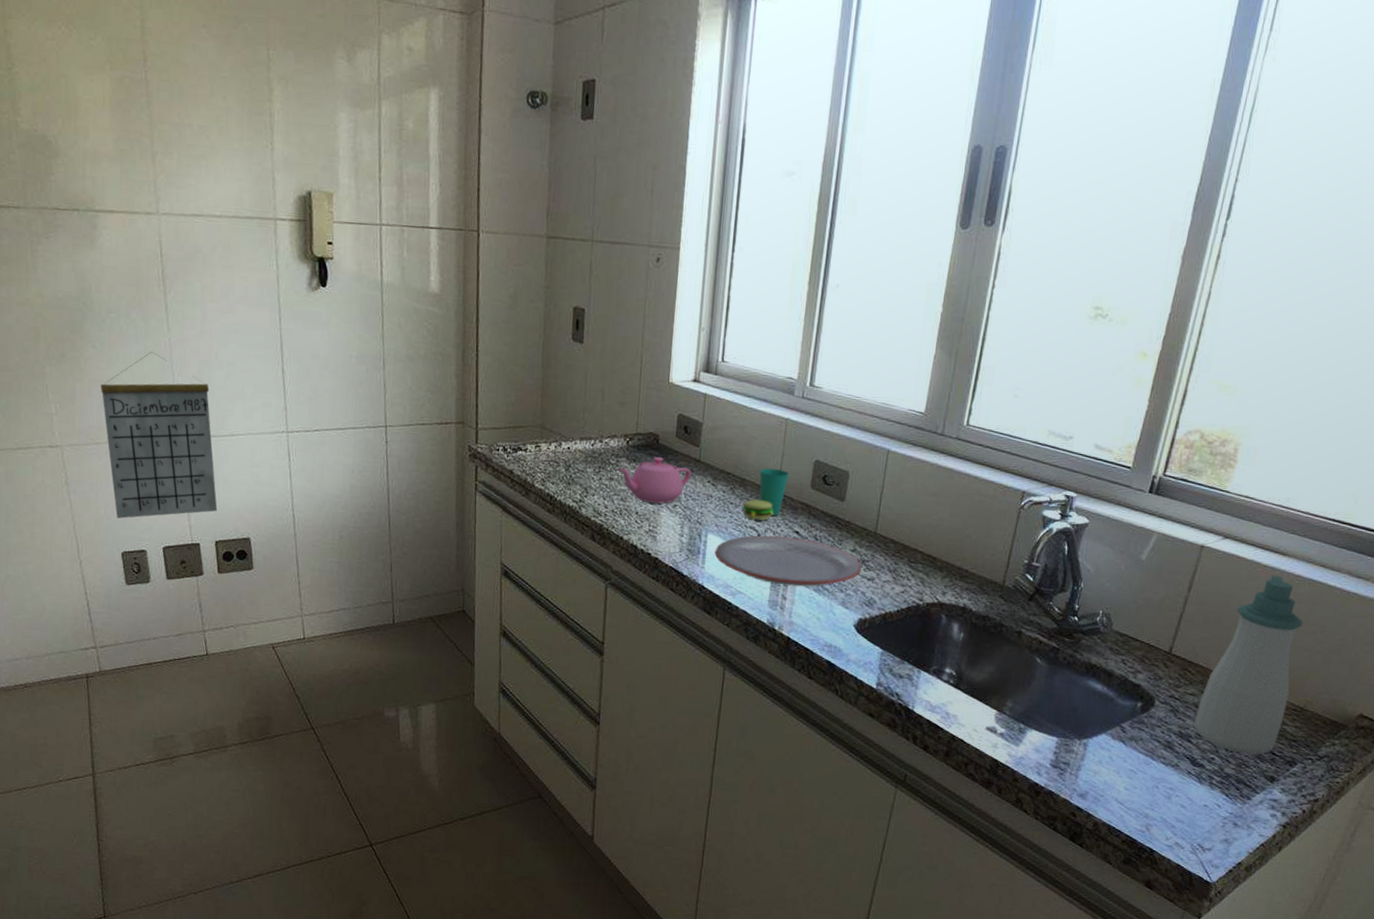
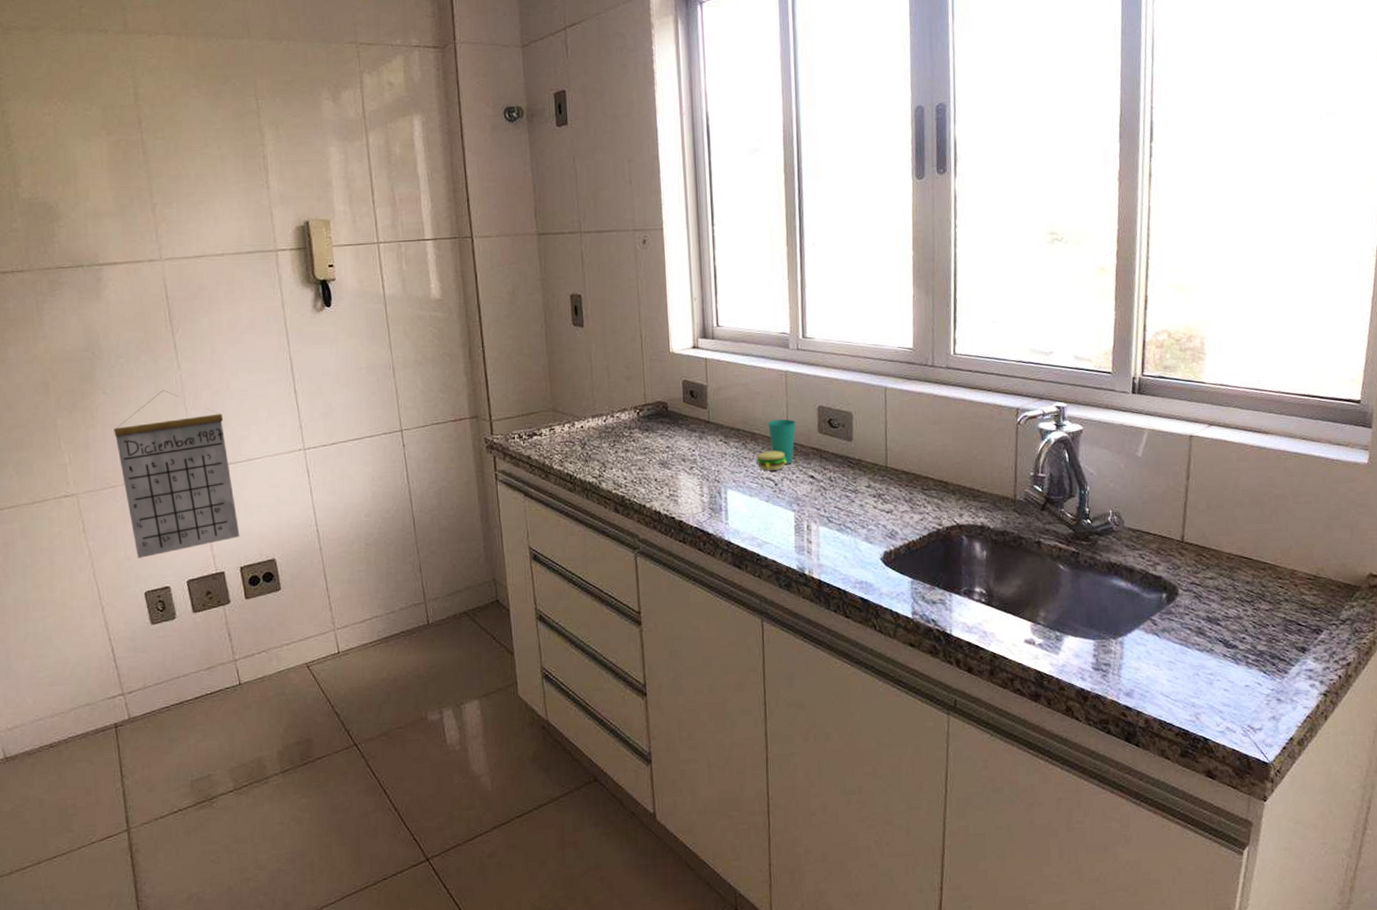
teapot: present [618,457,691,504] -> none [632,423,703,468]
plate: present [715,535,862,587] -> none [736,482,879,530]
soap bottle: present [1194,575,1303,755] -> none [1218,453,1301,629]

